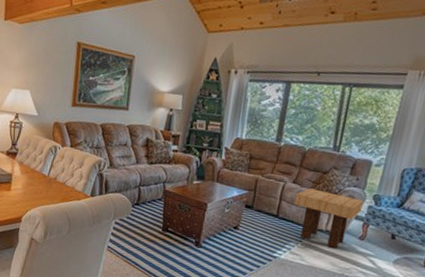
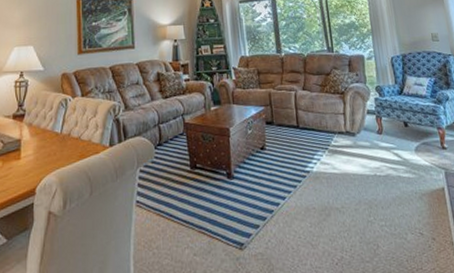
side table: present [295,188,364,248] -> none [309,92,370,149]

